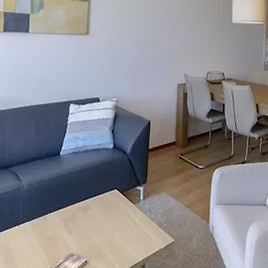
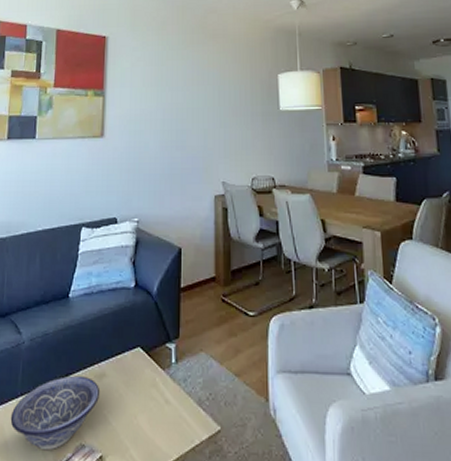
decorative bowl: none [14,209,86,259] -> present [10,375,101,451]

